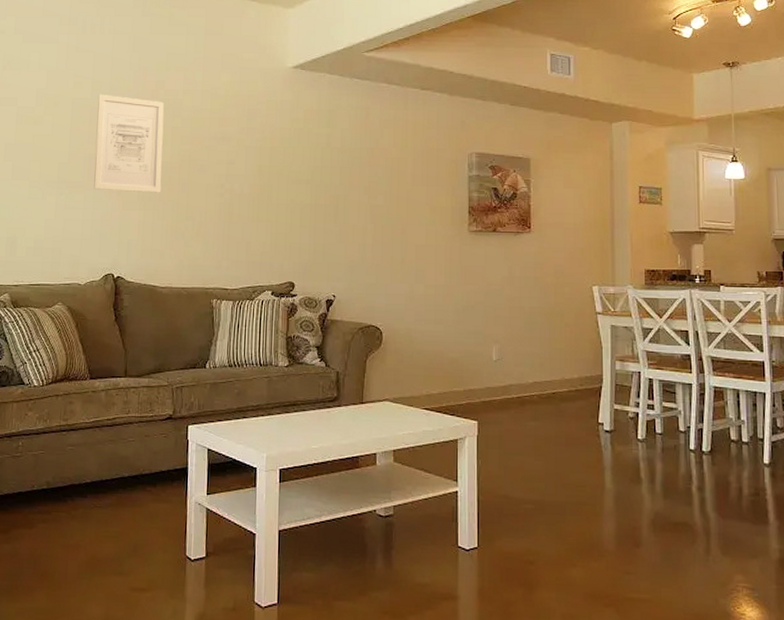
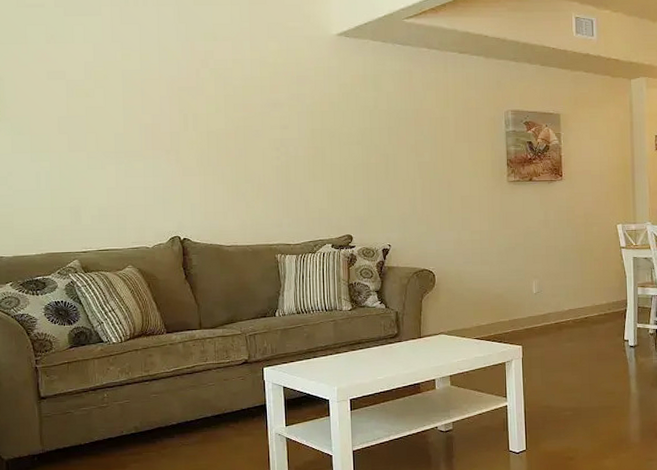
wall art: present [94,93,164,193] -> none [147,65,219,159]

